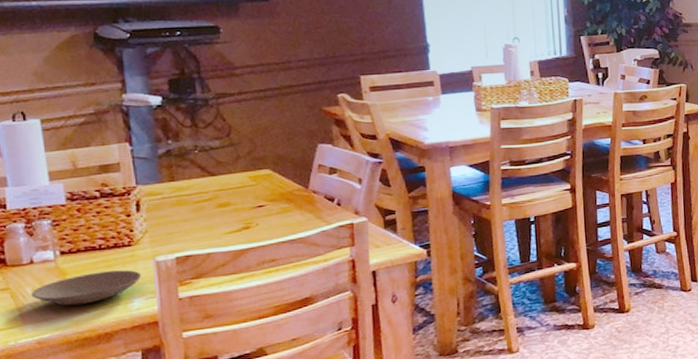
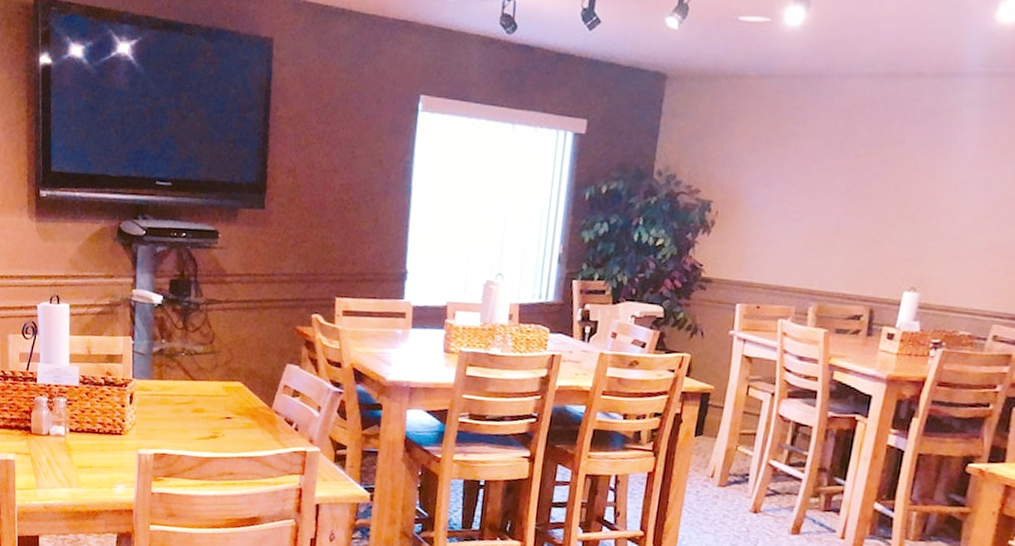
plate: present [31,270,141,306] -> none [45,453,125,481]

